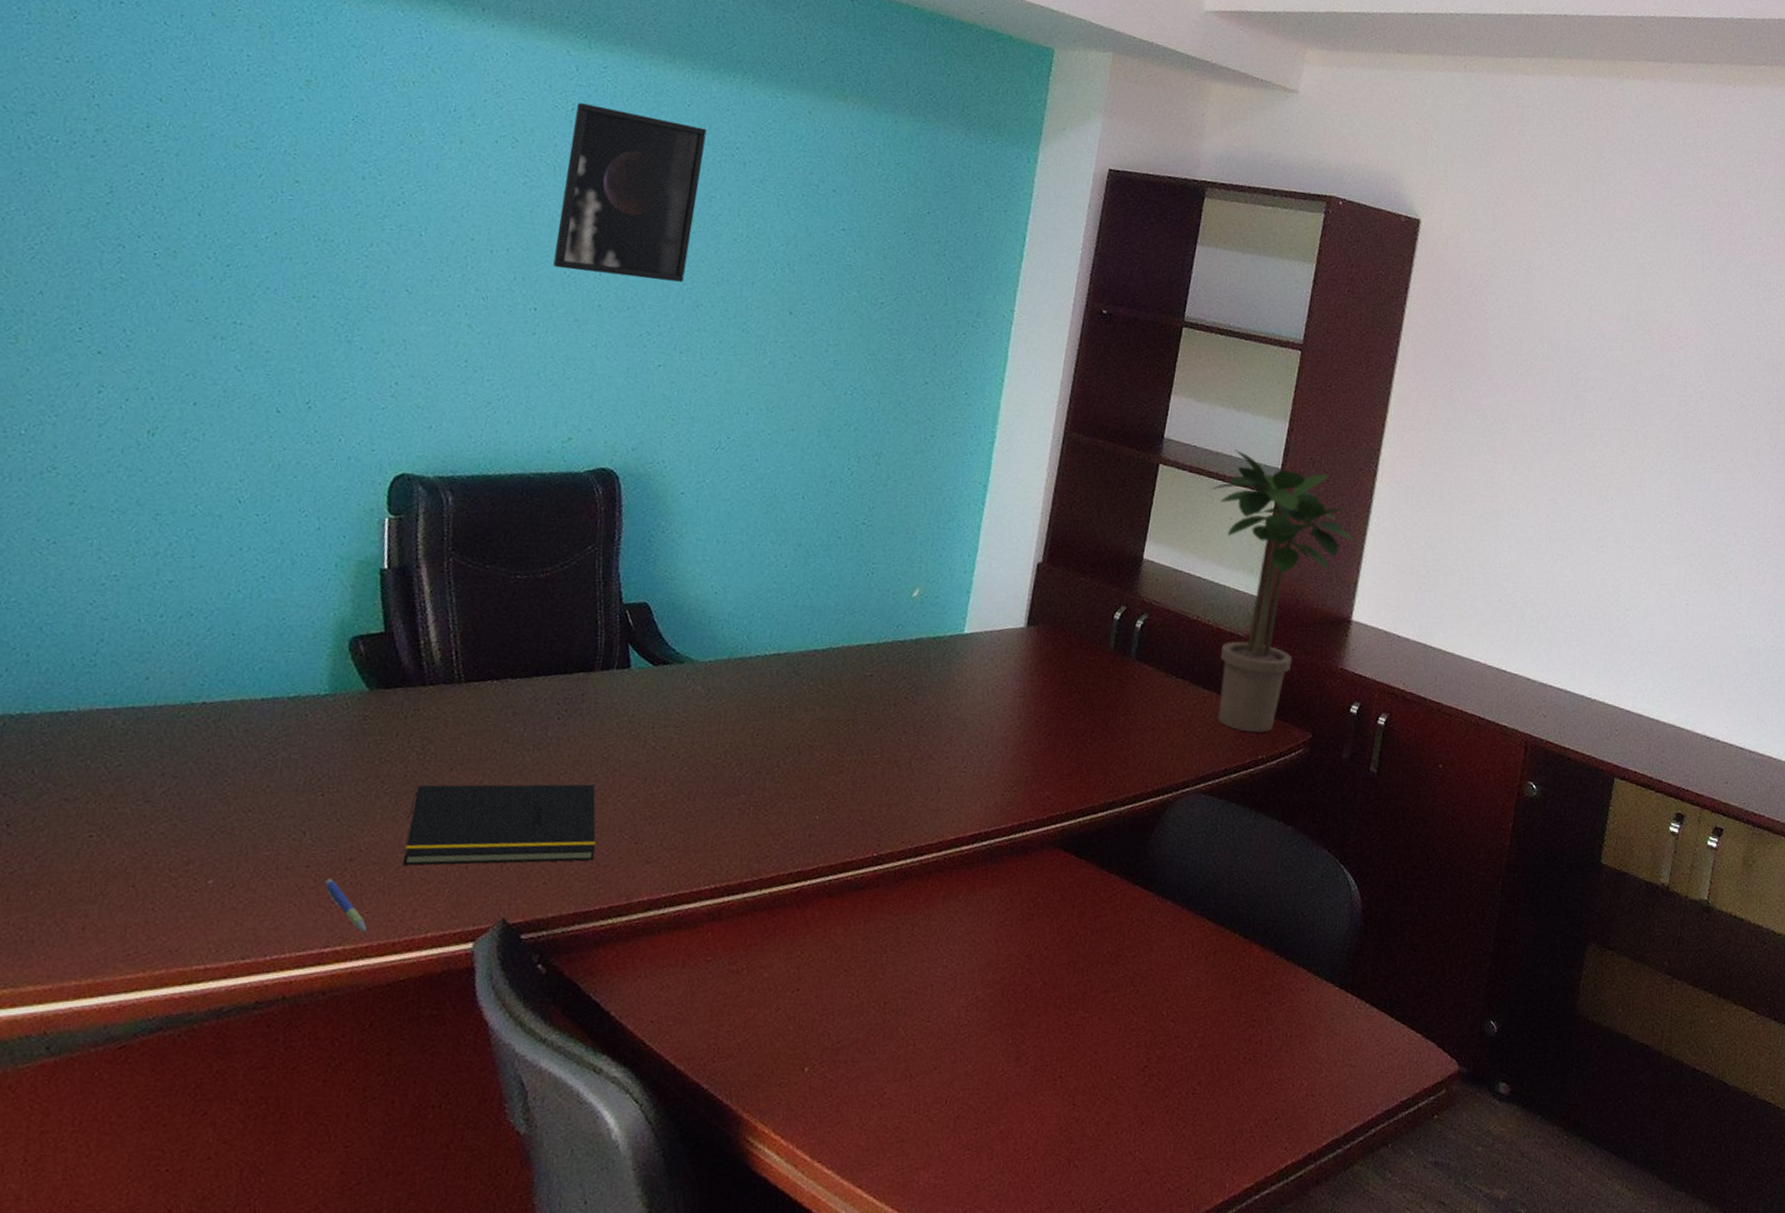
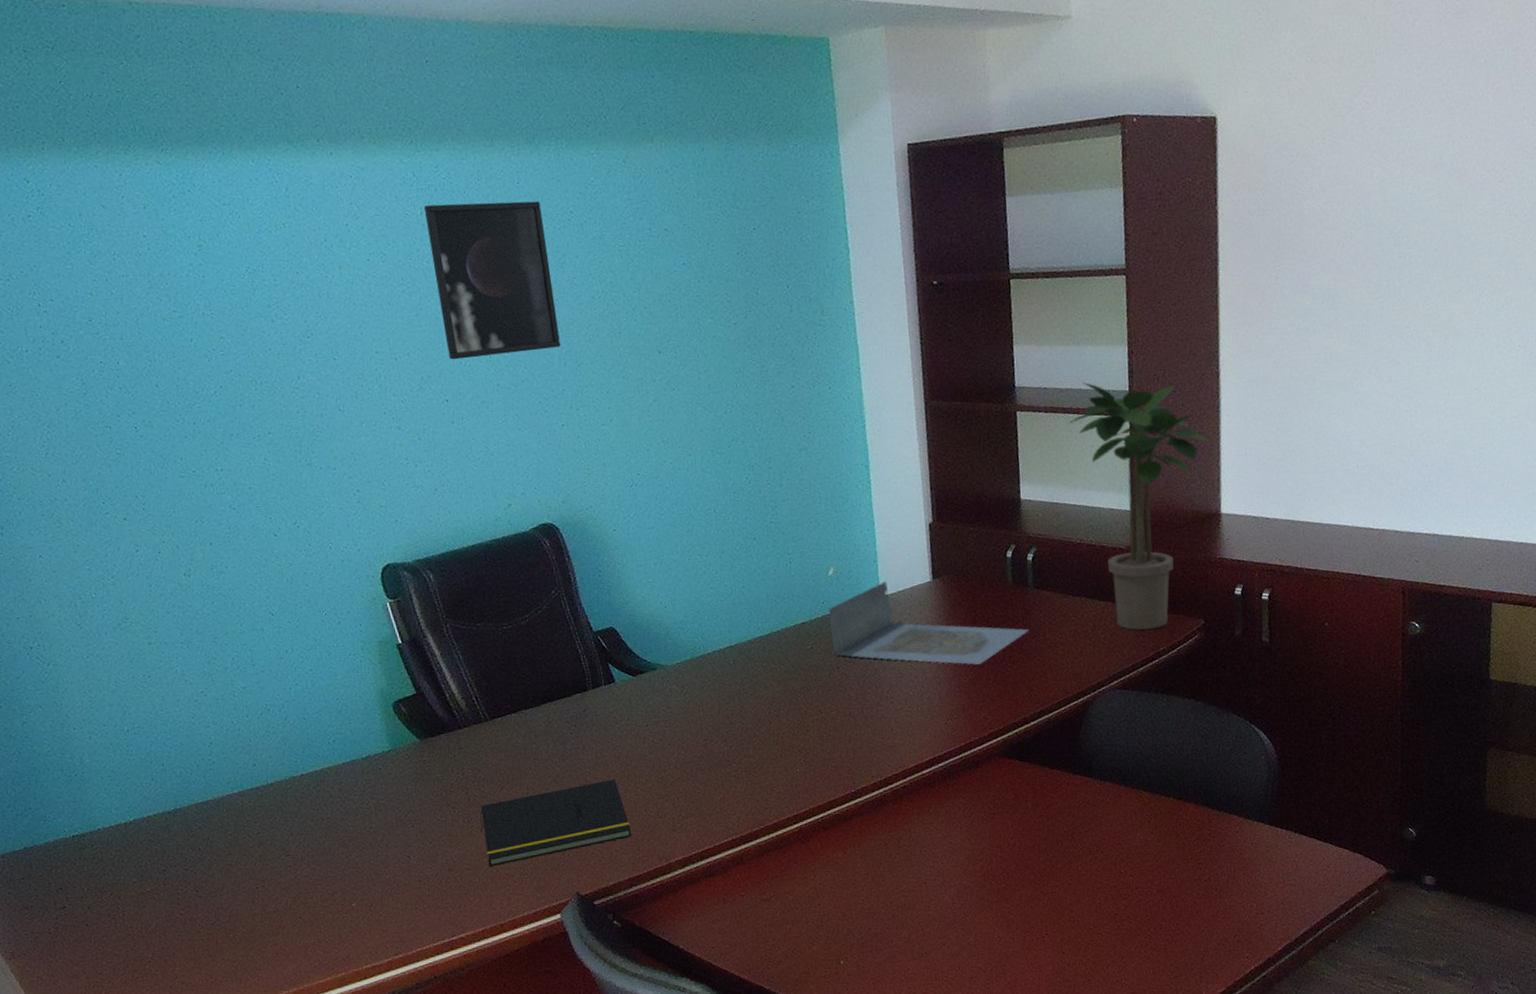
pen: present [325,879,367,932] -> none [437,886,479,921]
picture frame: none [895,617,1120,734] -> present [828,581,1029,665]

